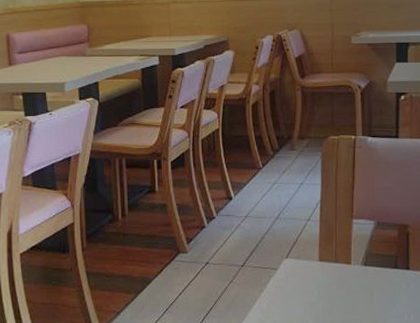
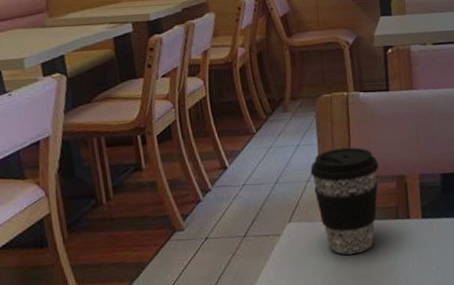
coffee cup: none [311,191,381,297] -> present [310,147,379,255]

